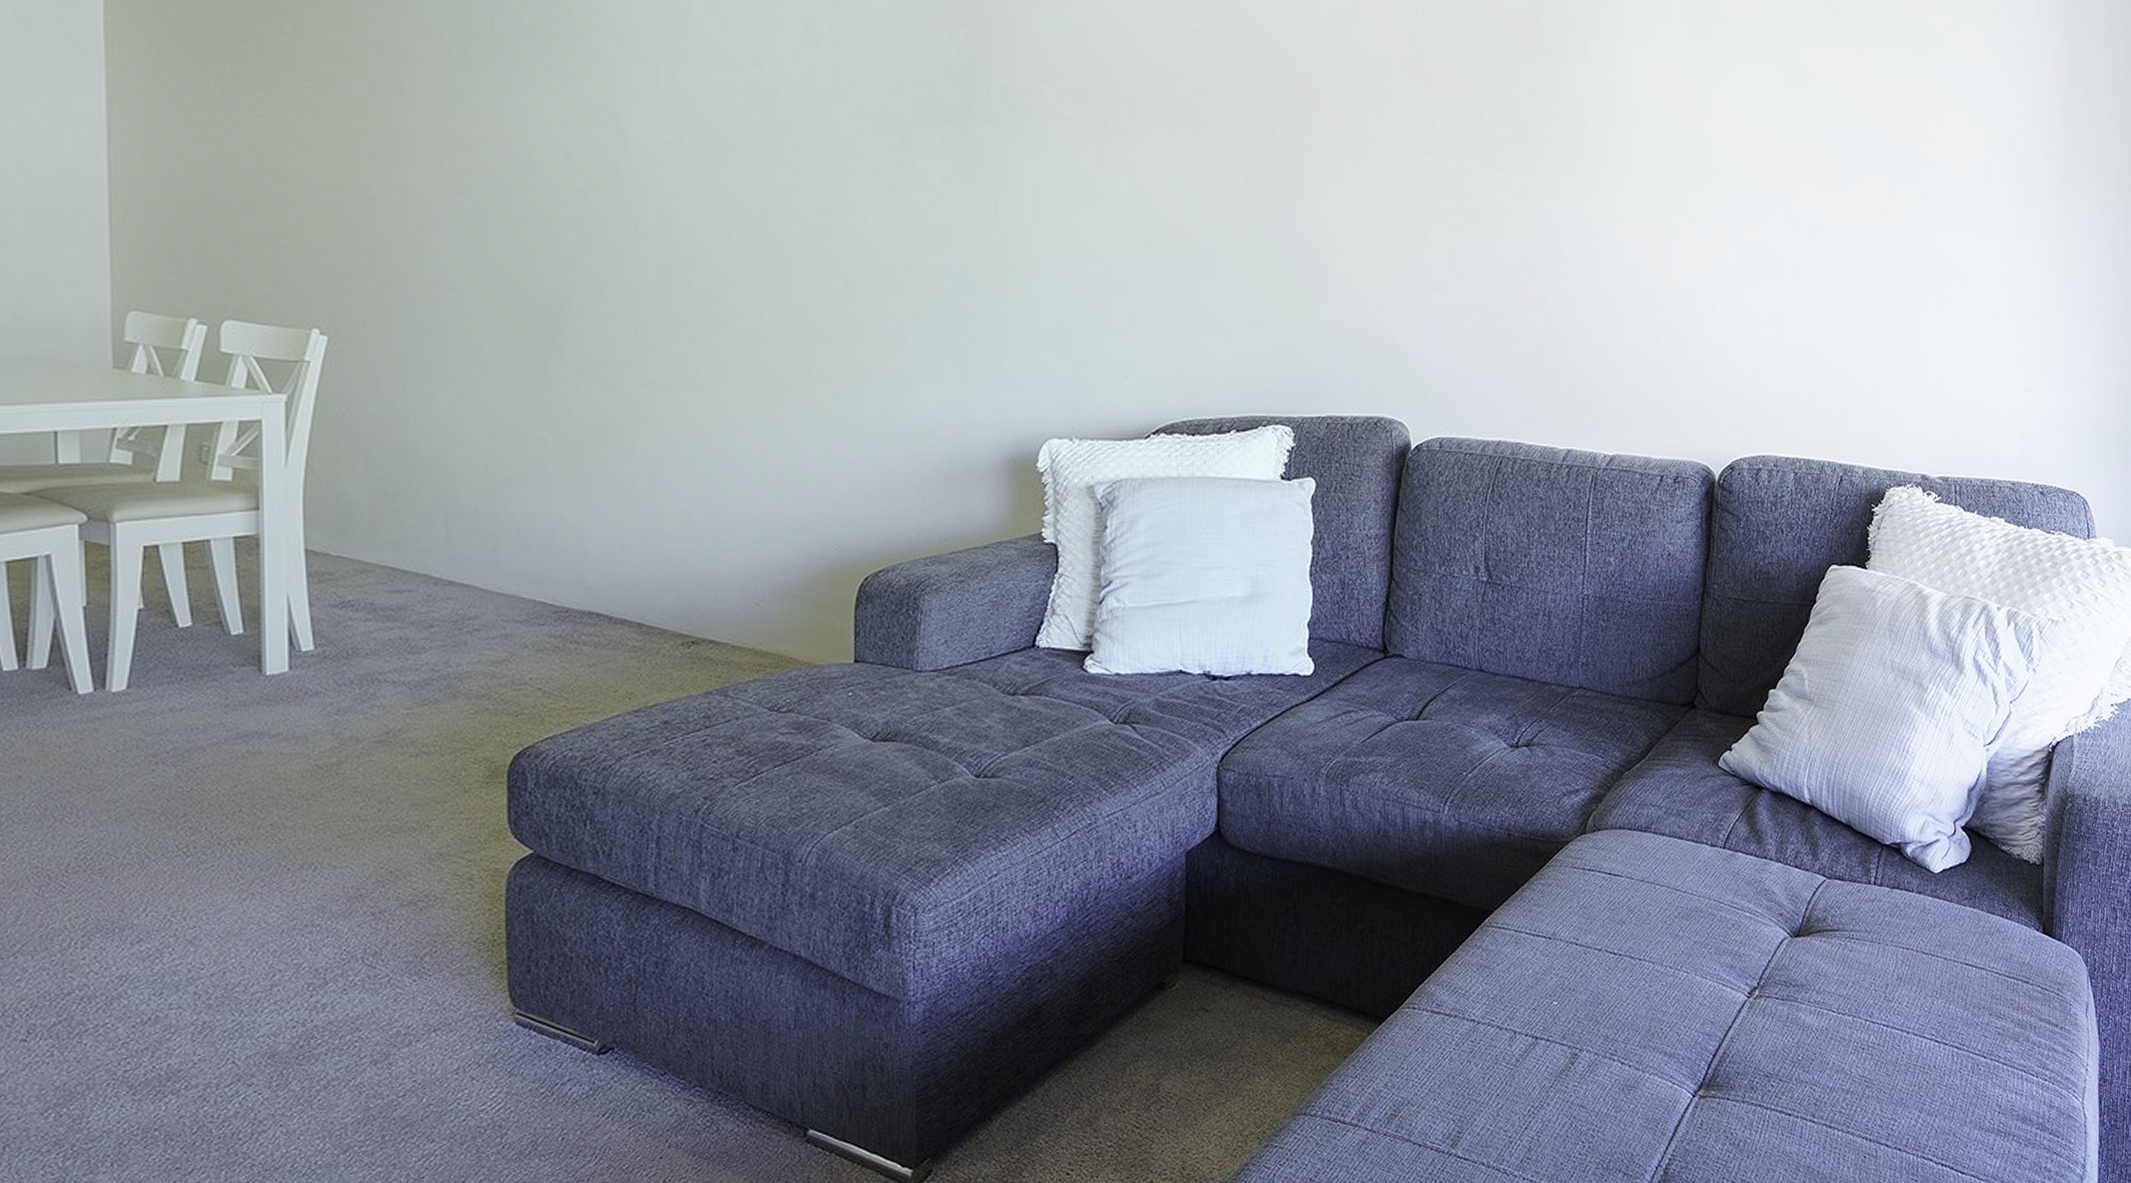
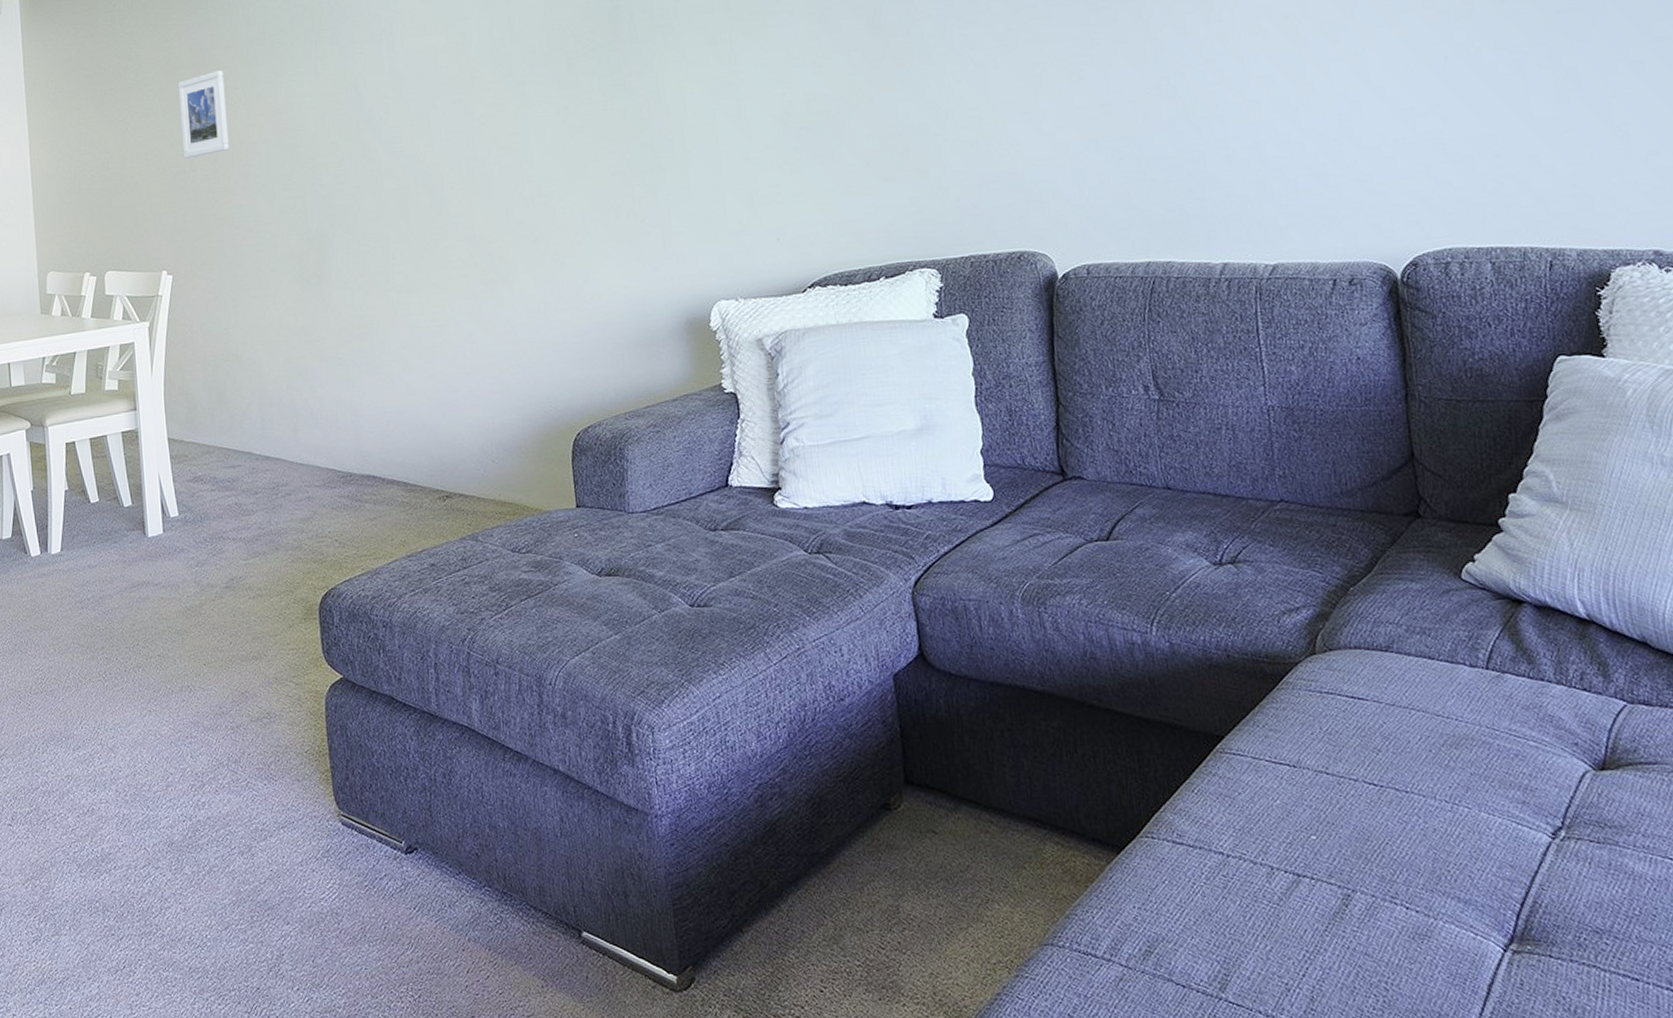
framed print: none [355,69,427,183] -> present [177,70,229,159]

